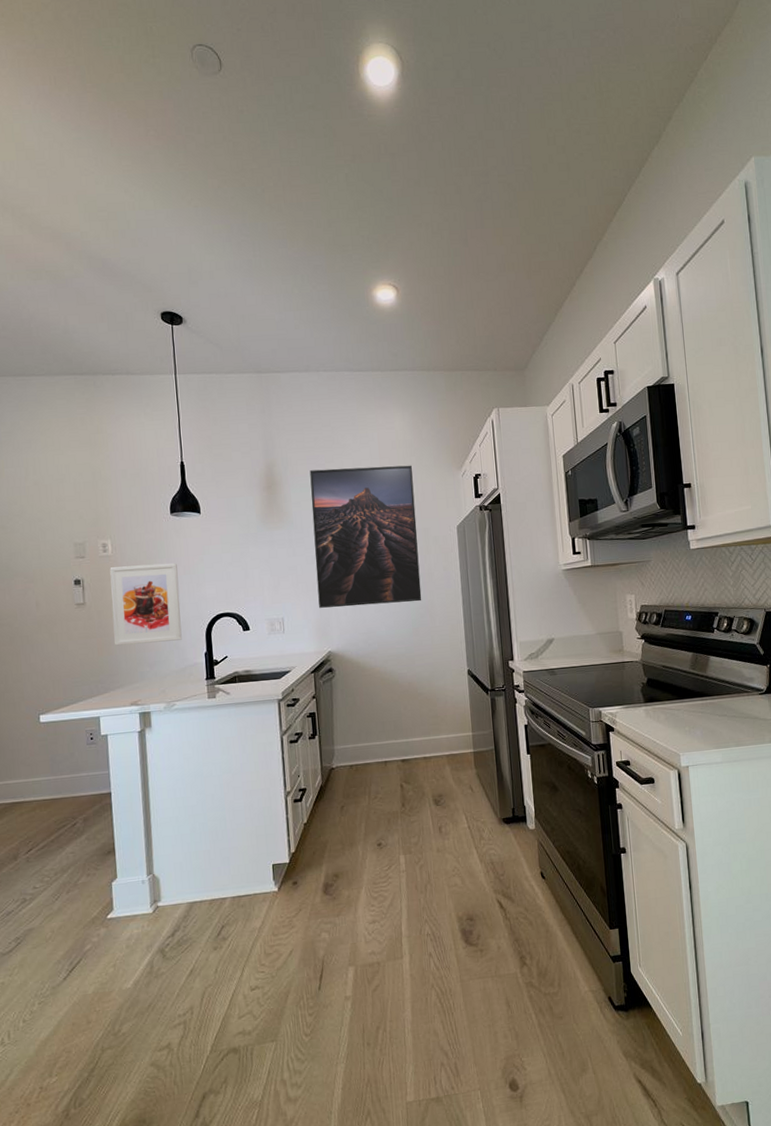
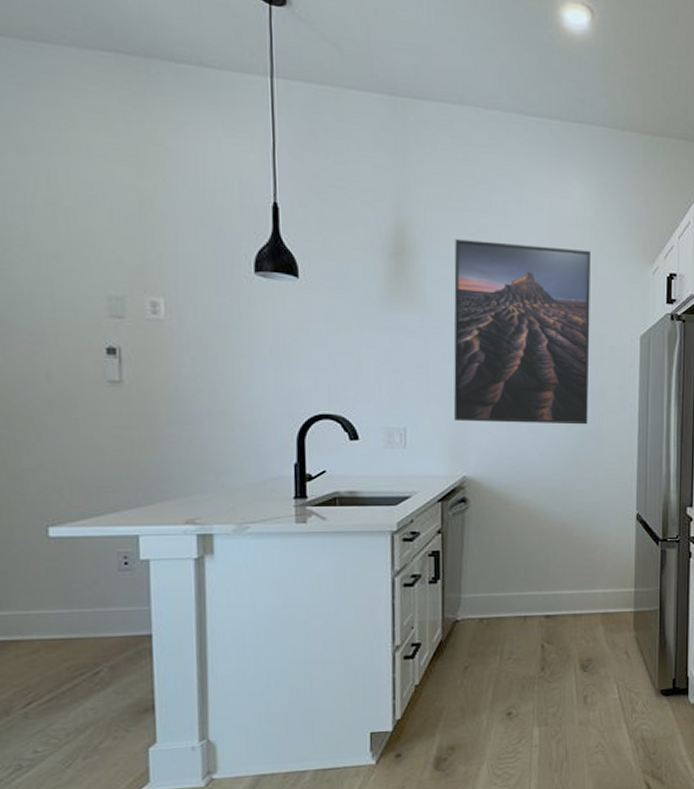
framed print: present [109,563,182,646] -> none [161,336,263,444]

